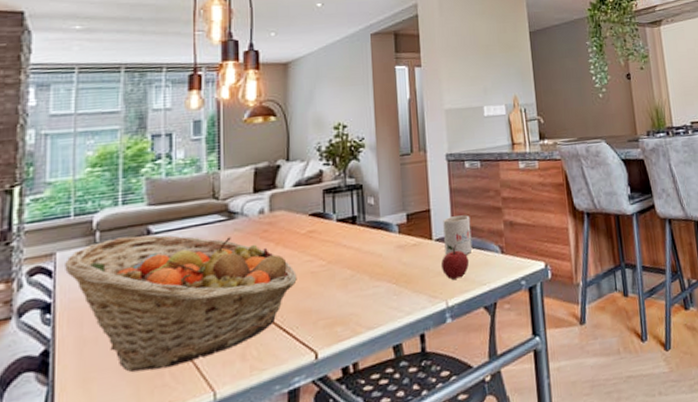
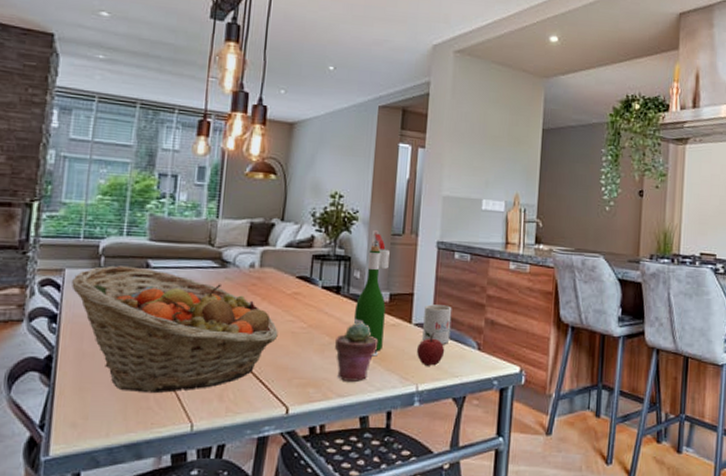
potted succulent: none [357,248,402,312] -> present [334,322,379,382]
wine bottle: none [373,153,407,281] -> present [353,229,390,357]

